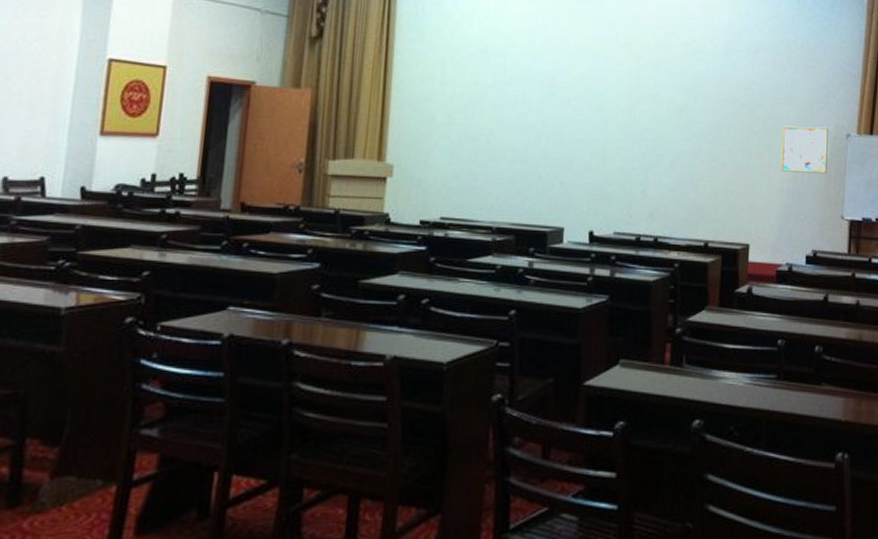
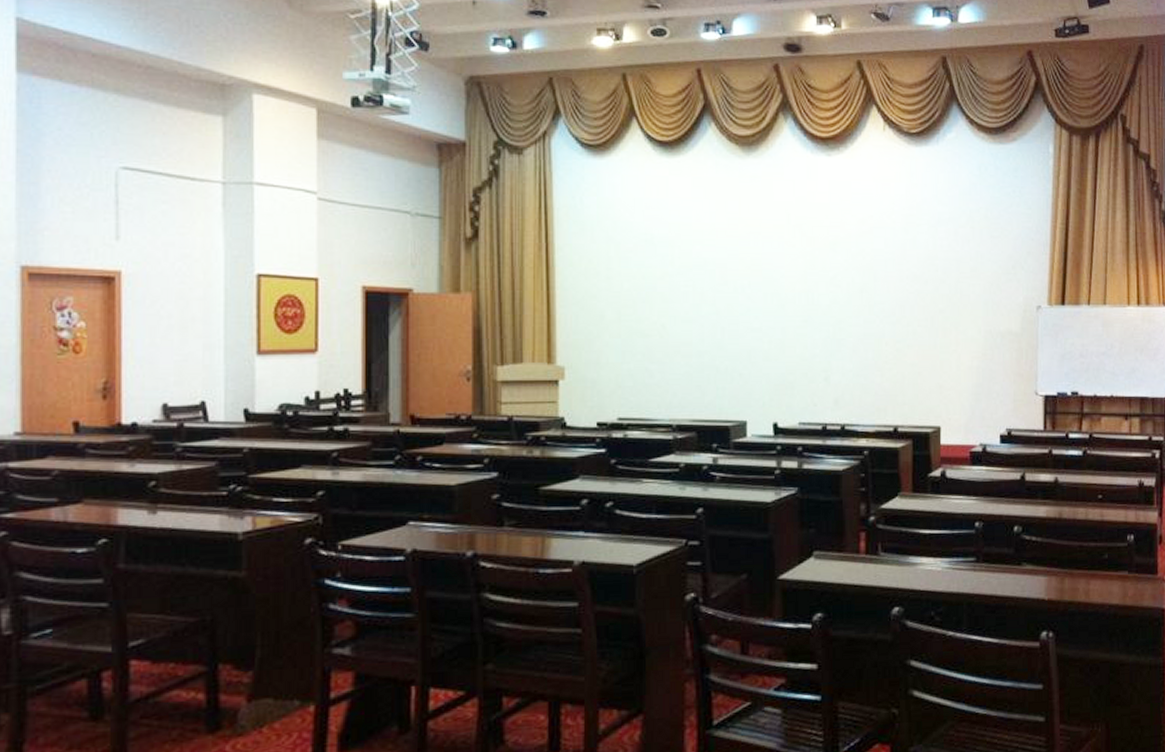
wall art: present [781,126,828,174] -> none [969,300,1018,349]

